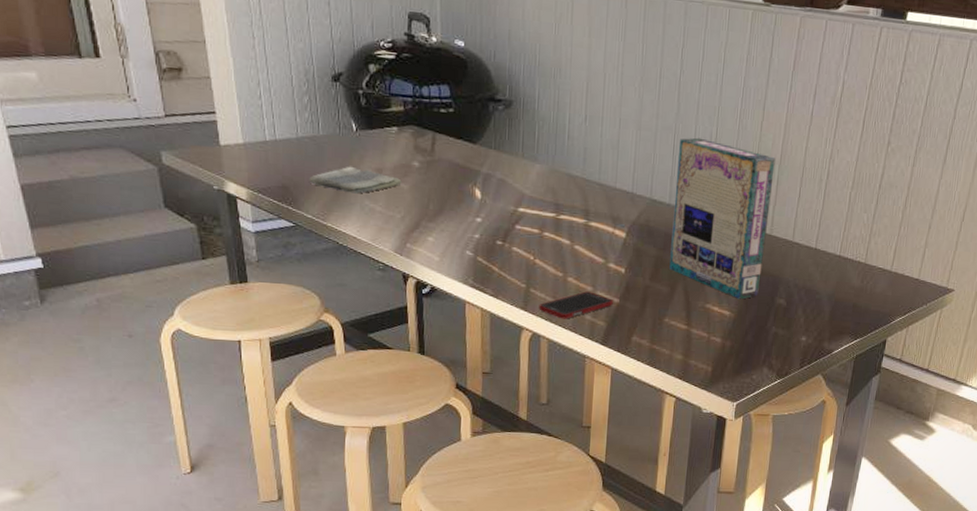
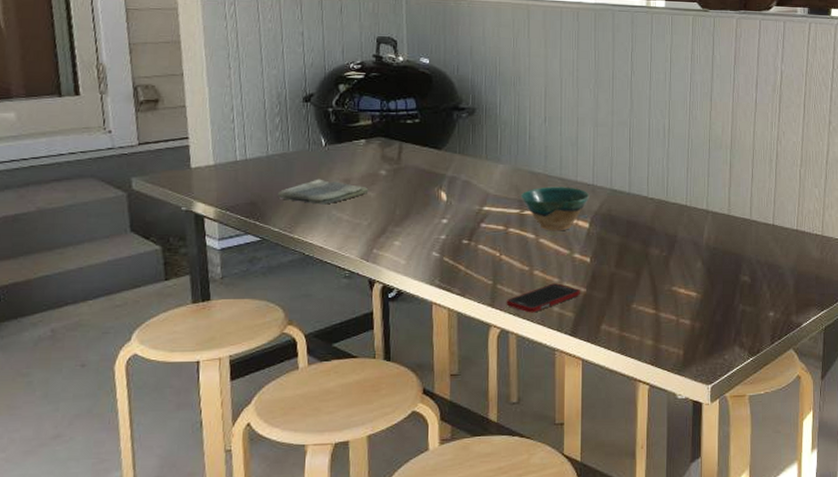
bowl: none [556,191,628,239] -> present [520,186,590,231]
game box: present [669,137,775,300] -> none [634,130,726,280]

